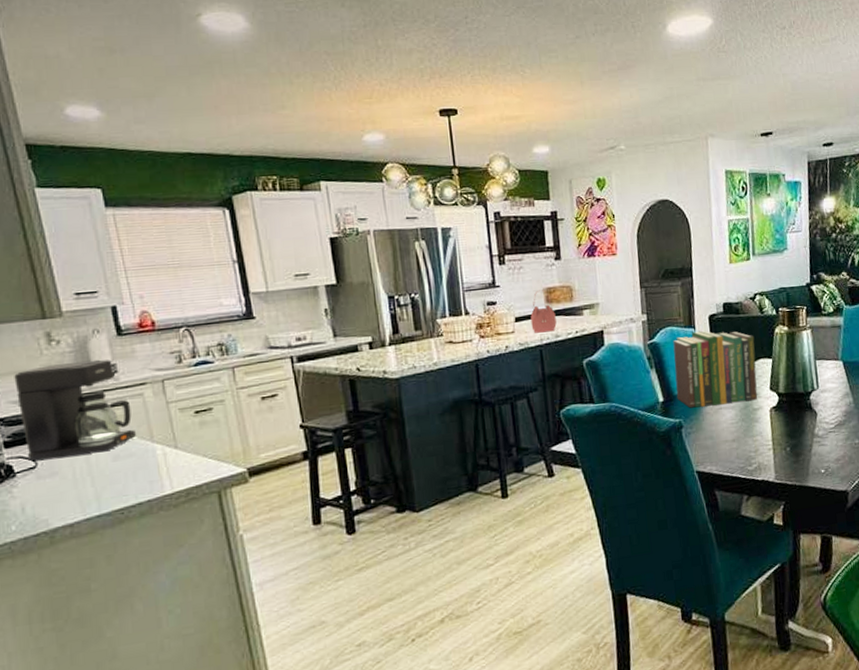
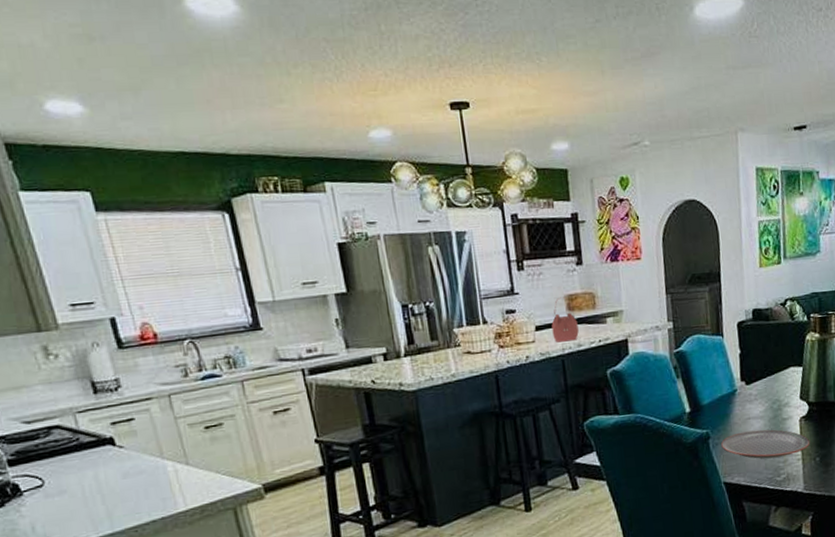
coffee maker: present [14,359,136,461] -> none [12,374,145,479]
books: present [673,331,758,408] -> none [700,338,787,419]
plate: none [693,419,781,449] -> present [721,429,810,459]

